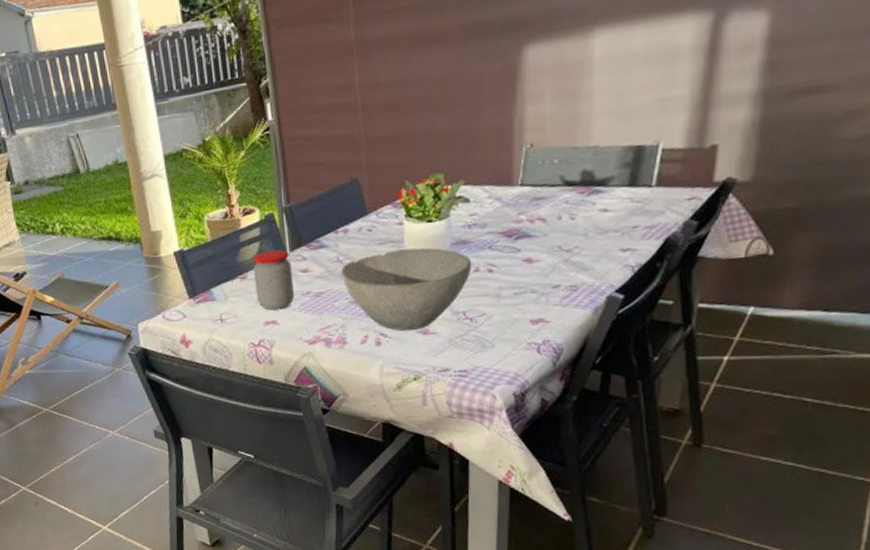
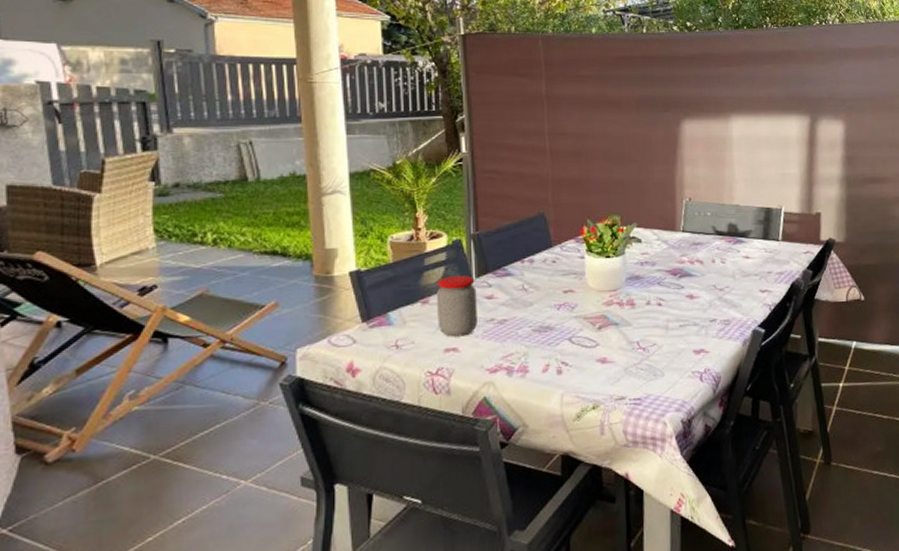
bowl: present [341,247,472,331] -> none [526,280,644,360]

